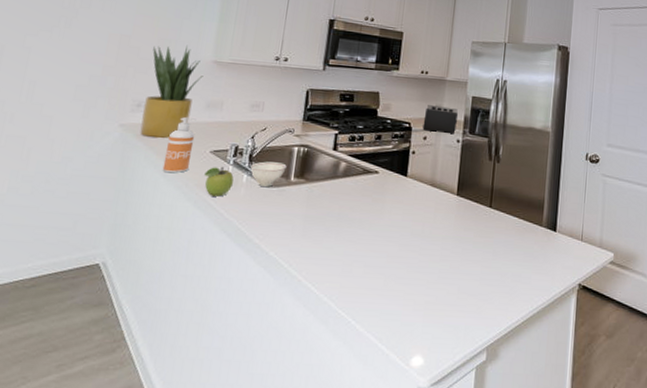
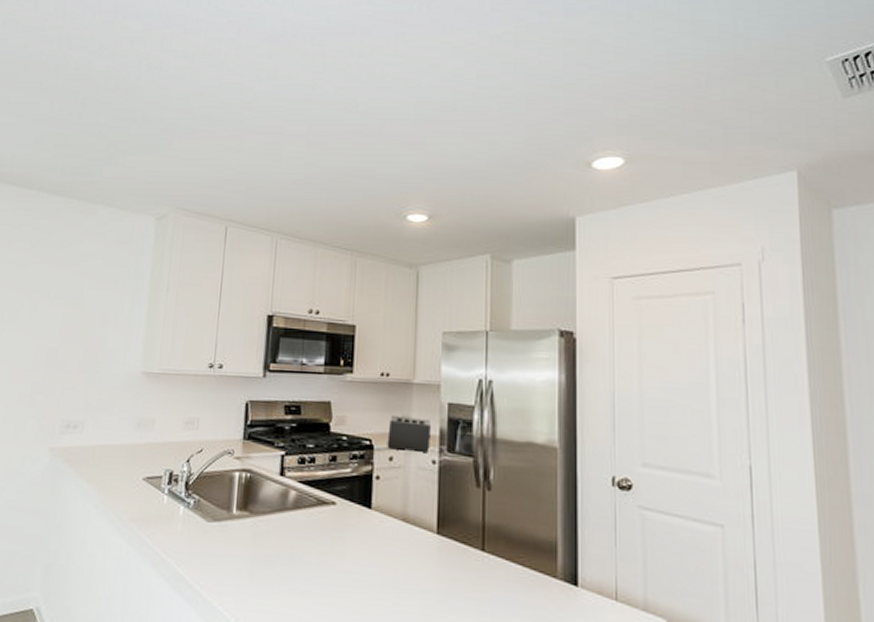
planter: present [140,45,204,138] -> none [70,355,133,463]
soap dispenser: present [162,117,196,174] -> none [93,439,127,505]
fruit: present [204,166,234,197] -> none [137,496,169,533]
bowl: present [250,161,287,188] -> none [187,490,228,522]

